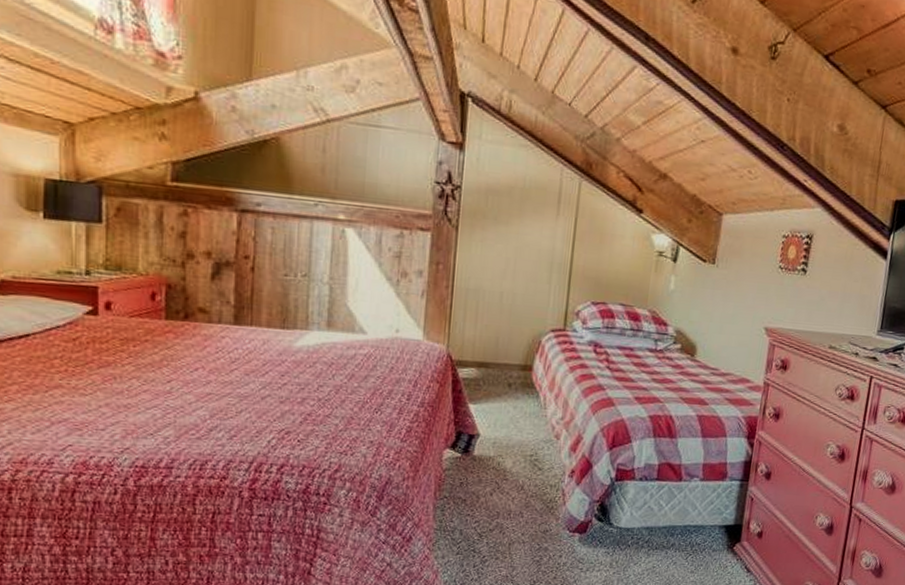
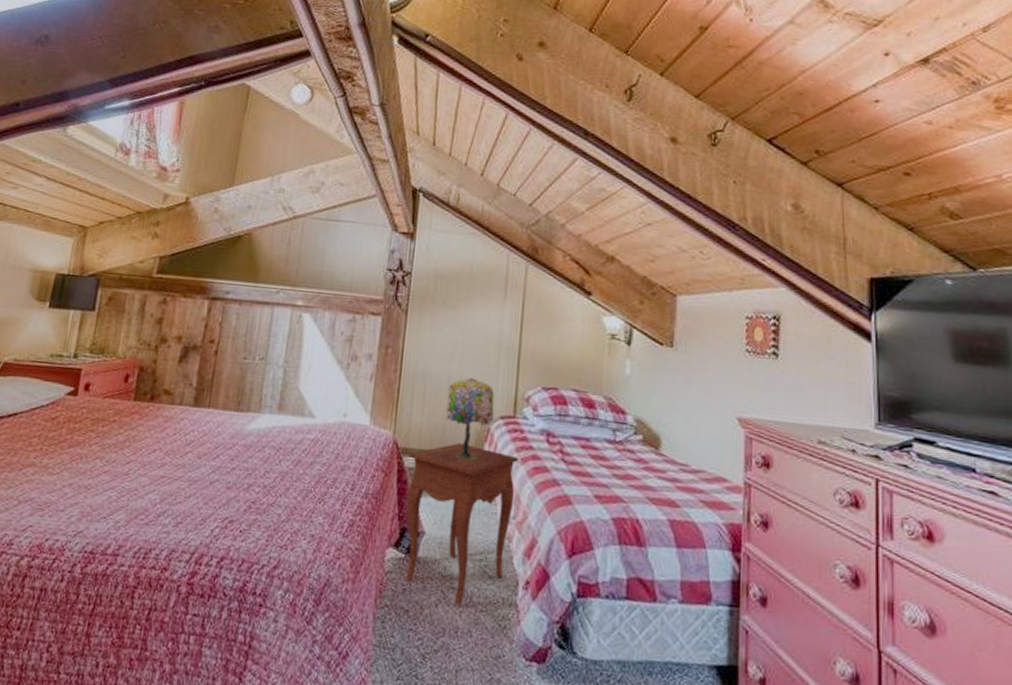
side table: none [461,354,568,494] -> present [405,443,519,606]
table lamp: none [498,293,546,371] -> present [445,378,495,461]

